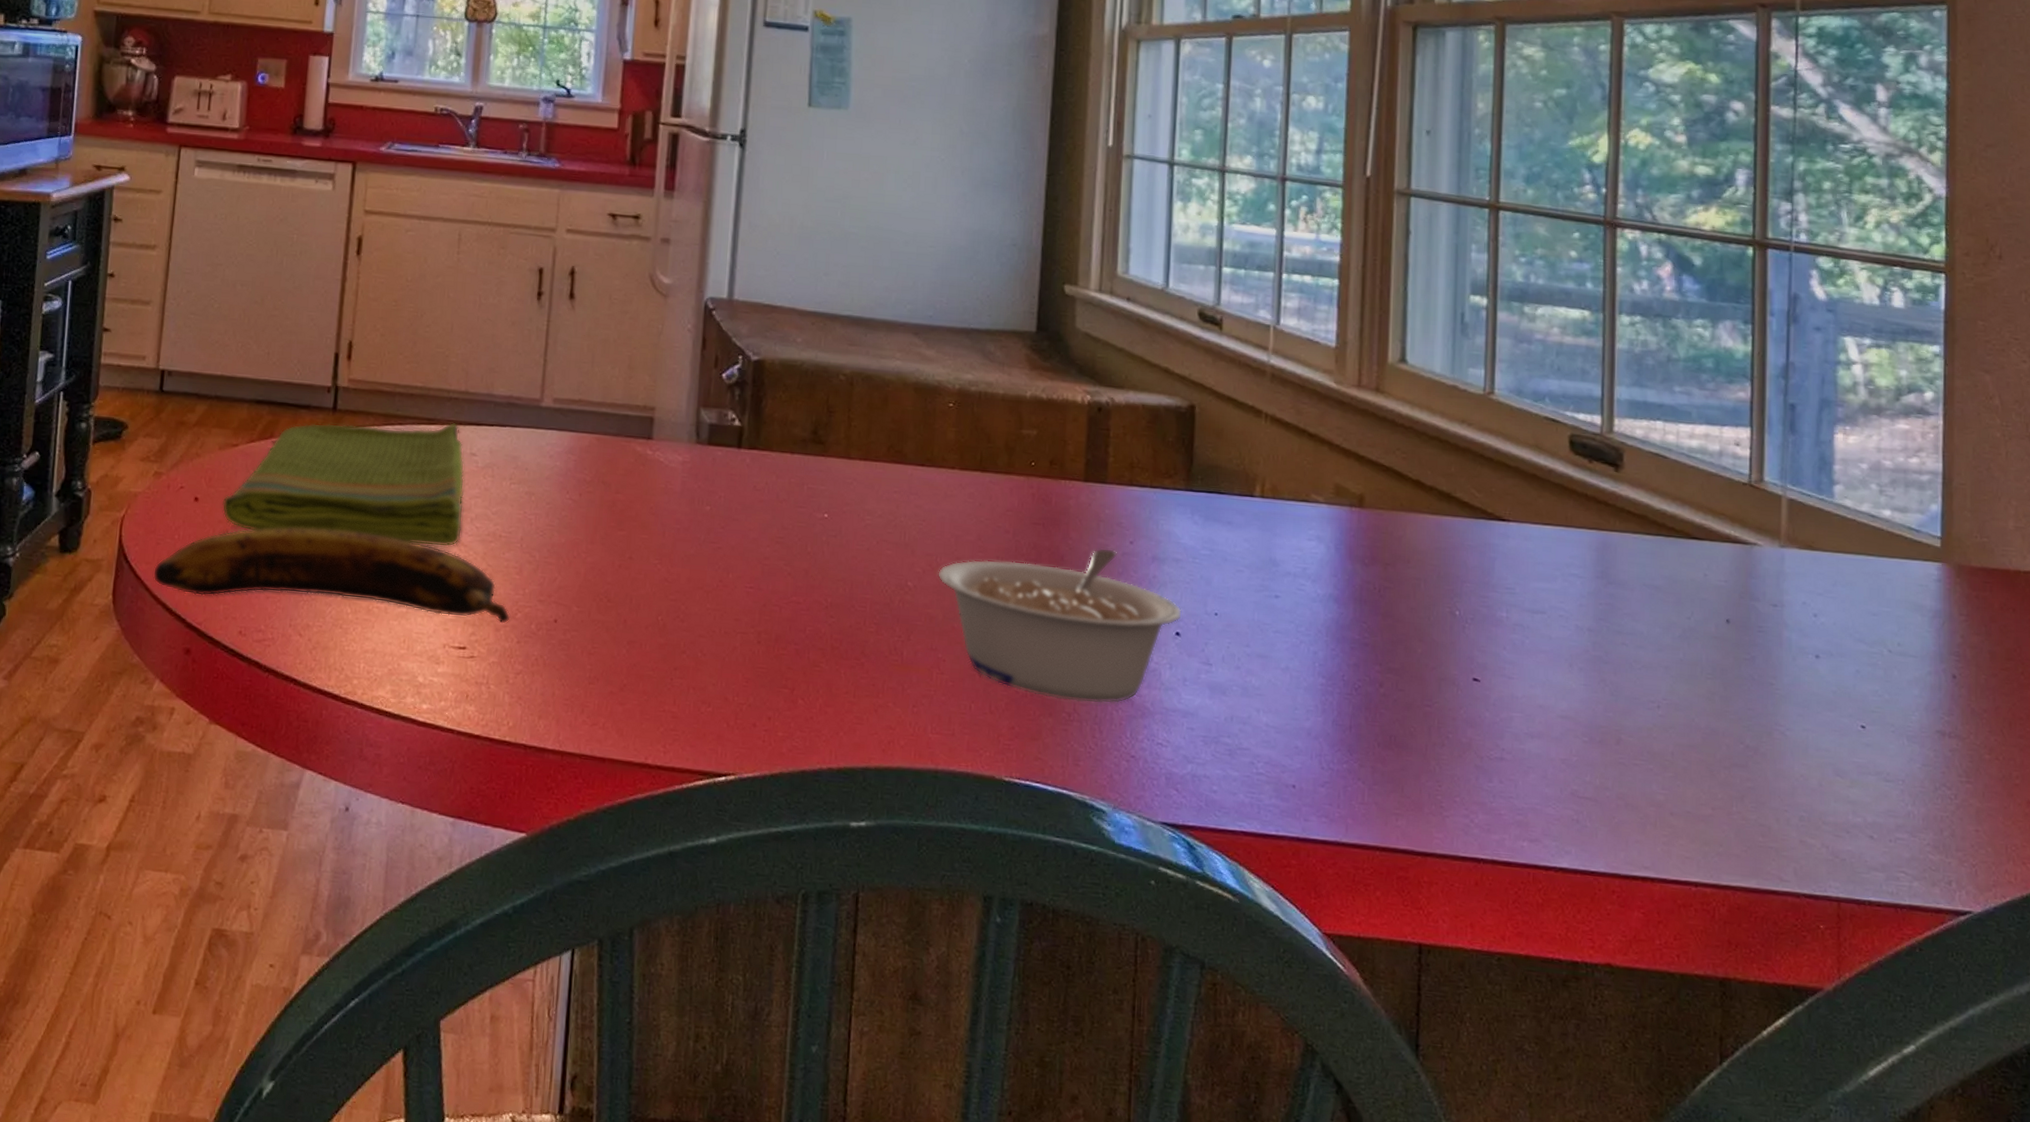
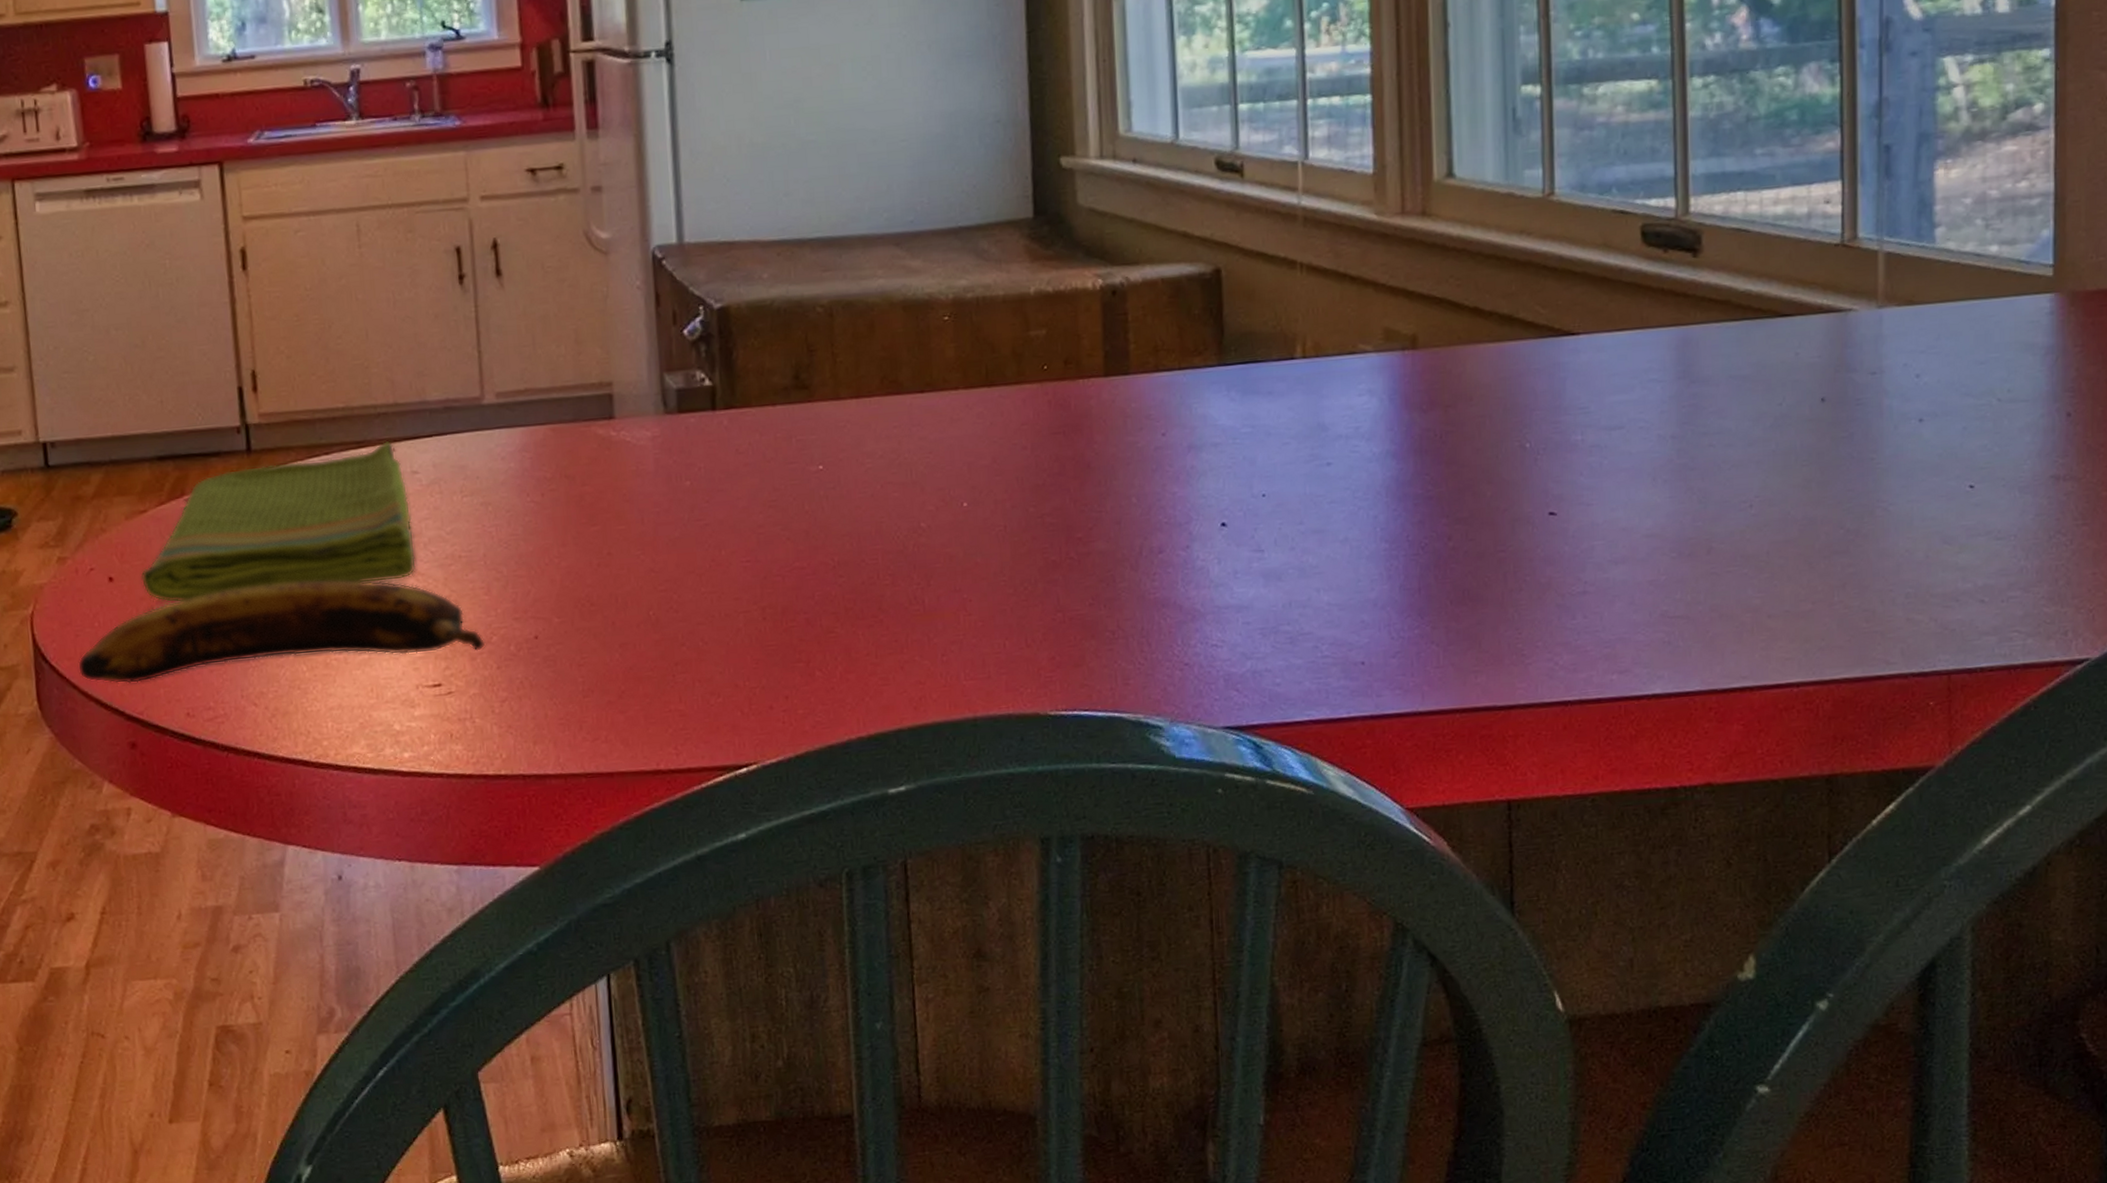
legume: present [938,548,1183,704] -> none [953,445,1227,620]

